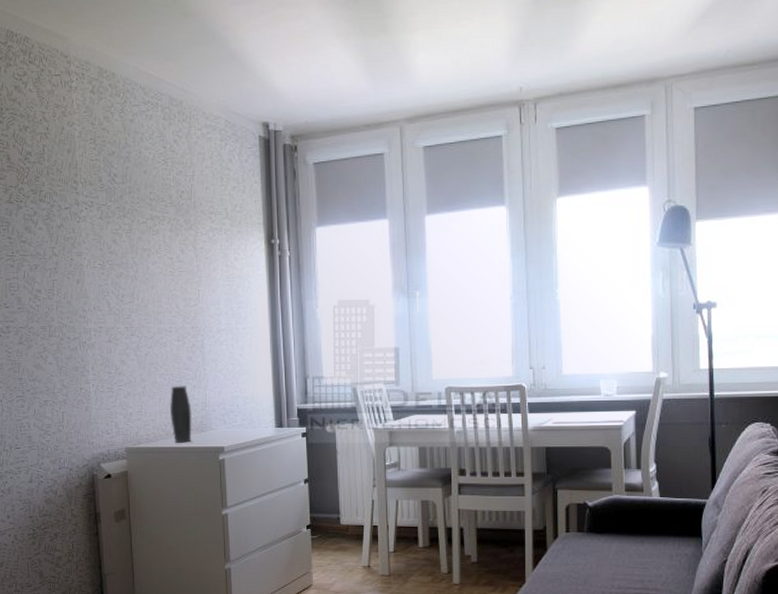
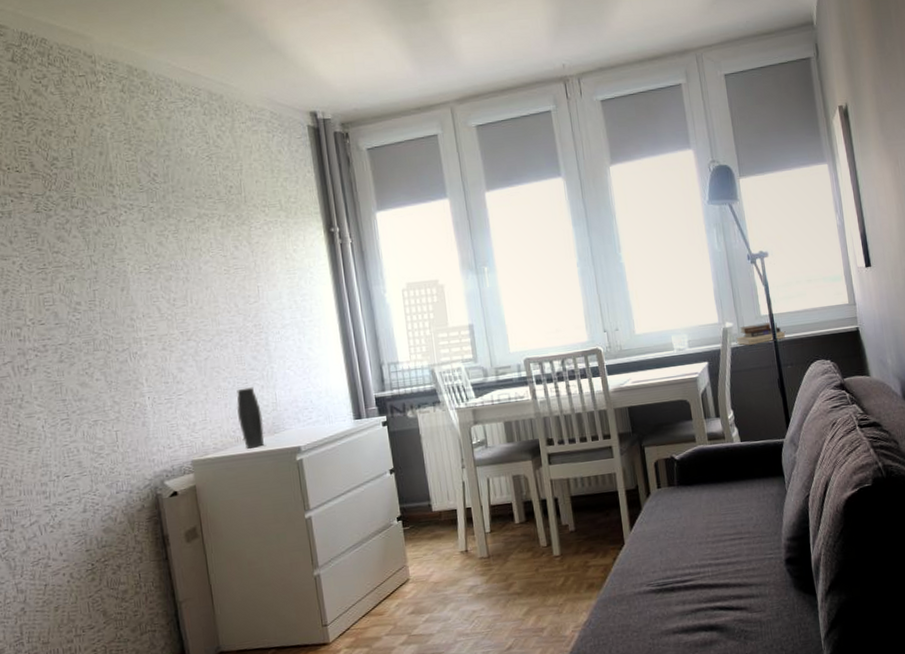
books: none [670,377,723,398] -> present [736,322,785,346]

